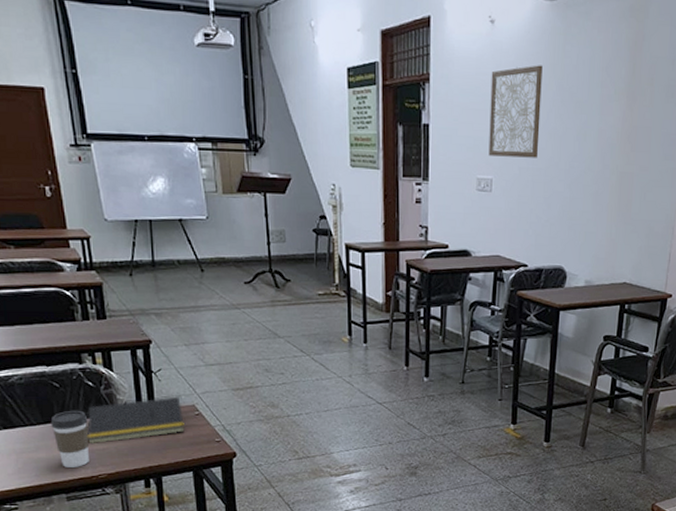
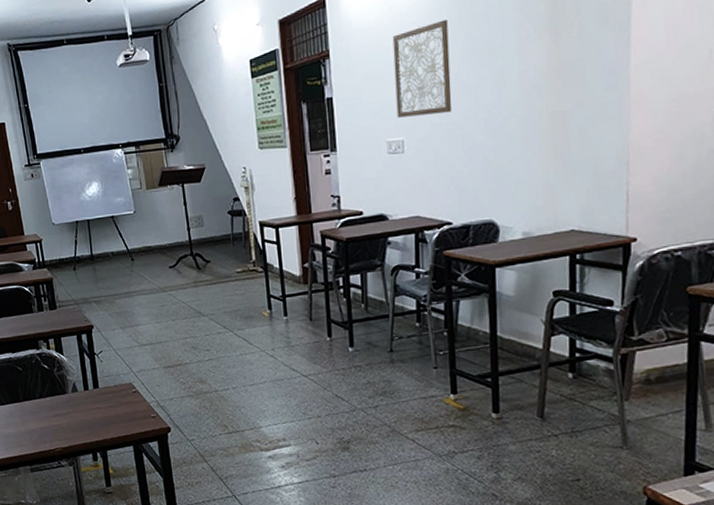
coffee cup: present [50,410,90,467] -> none [16,390,47,442]
notepad: present [87,396,186,443] -> none [45,375,125,420]

